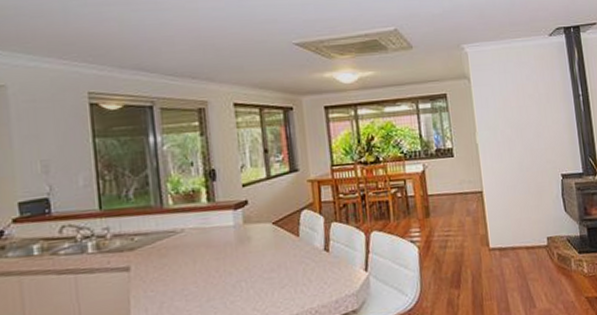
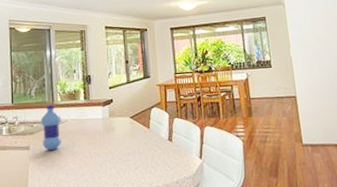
water bottle: none [145,210,178,271] -> present [41,105,62,150]

